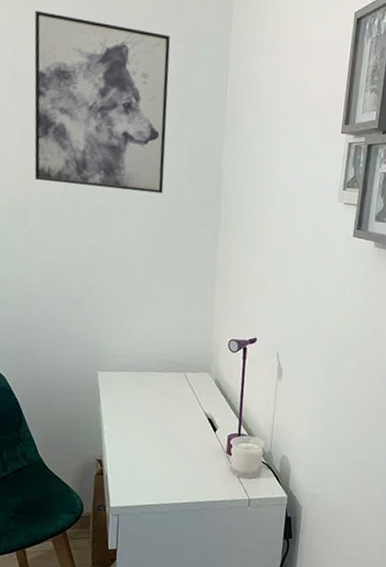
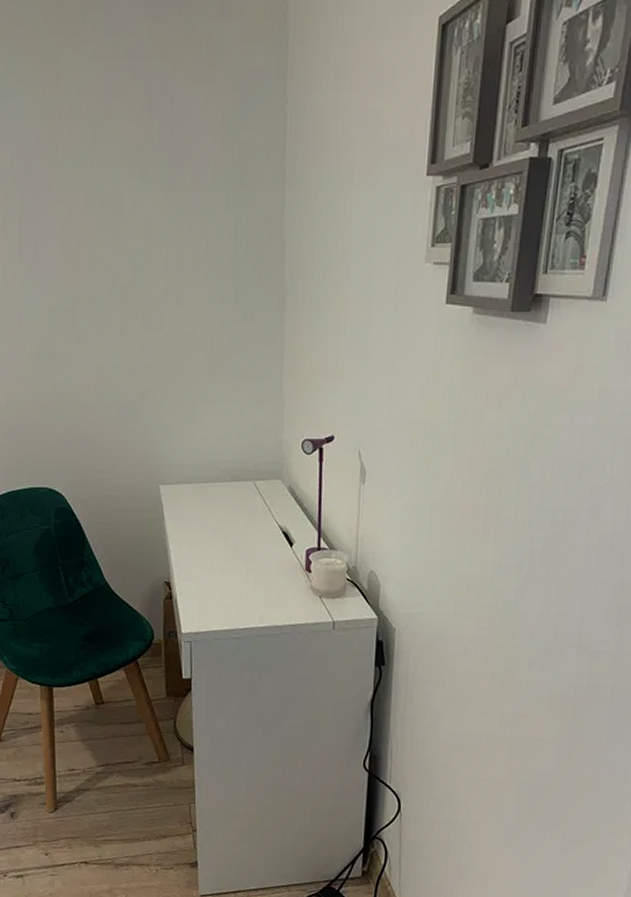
wall art: present [34,10,170,194] -> none [66,79,219,276]

